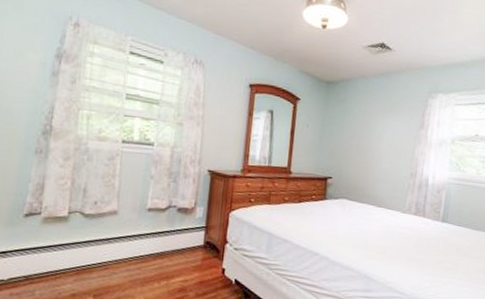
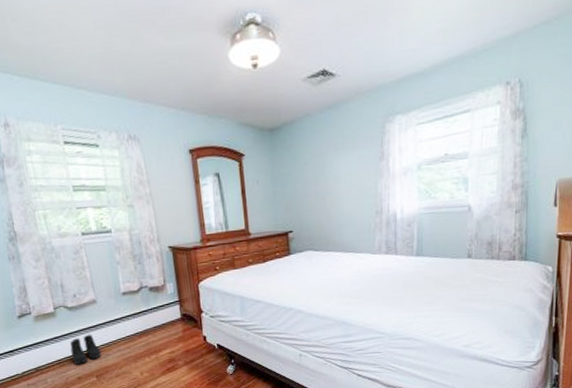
boots: none [72,247,107,280] -> present [70,334,101,365]

